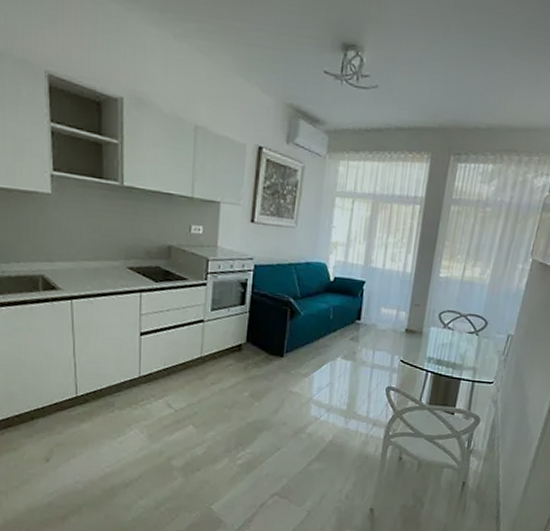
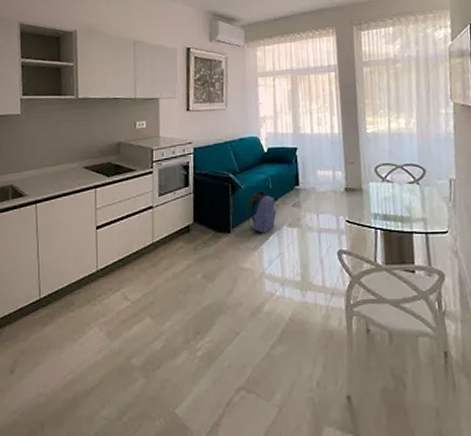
backpack: none [302,320,334,362] -> present [246,191,277,234]

